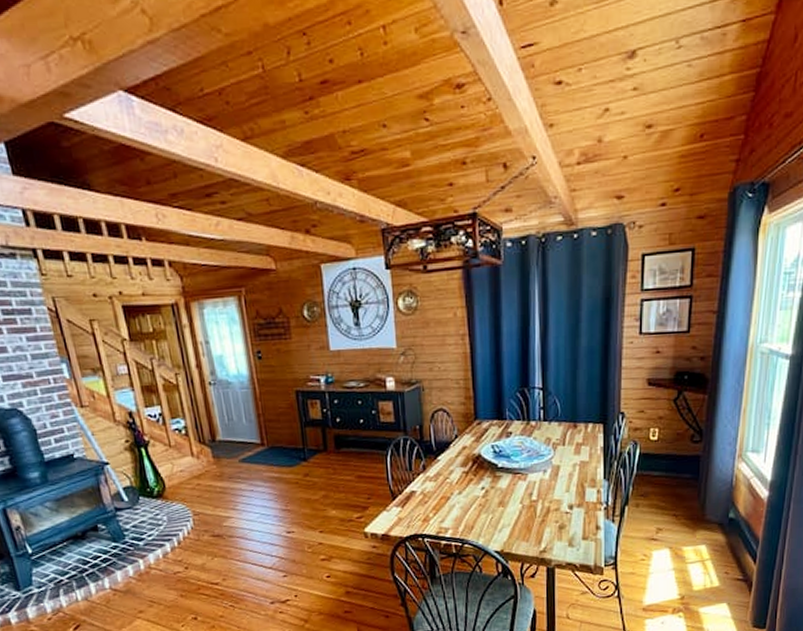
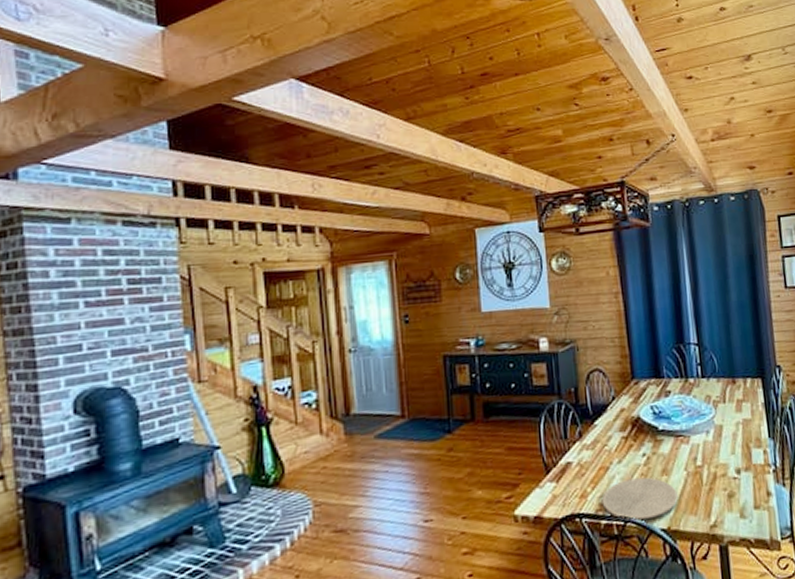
plate: none [442,507,512,543] -> present [601,477,678,520]

